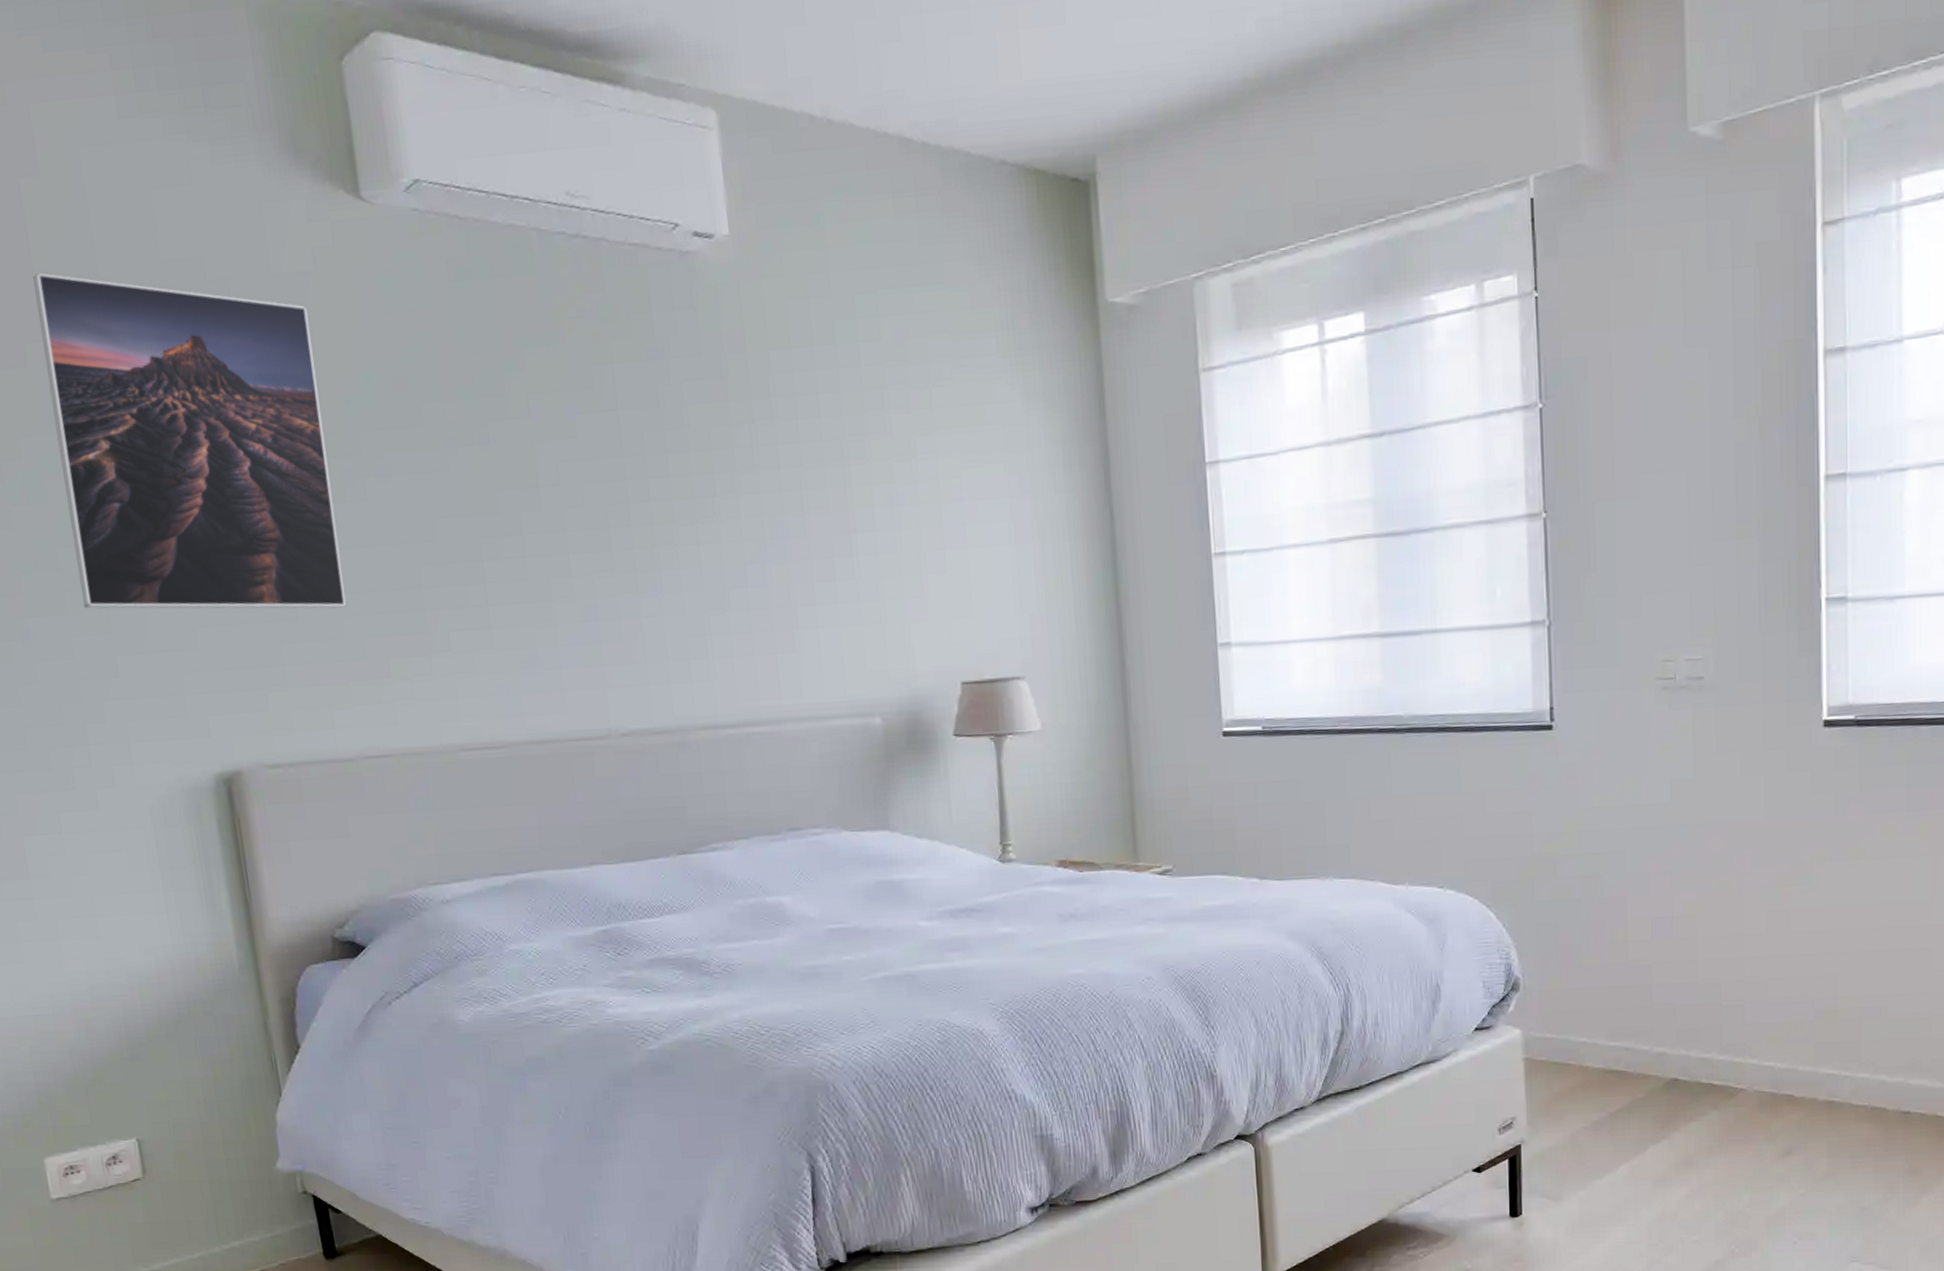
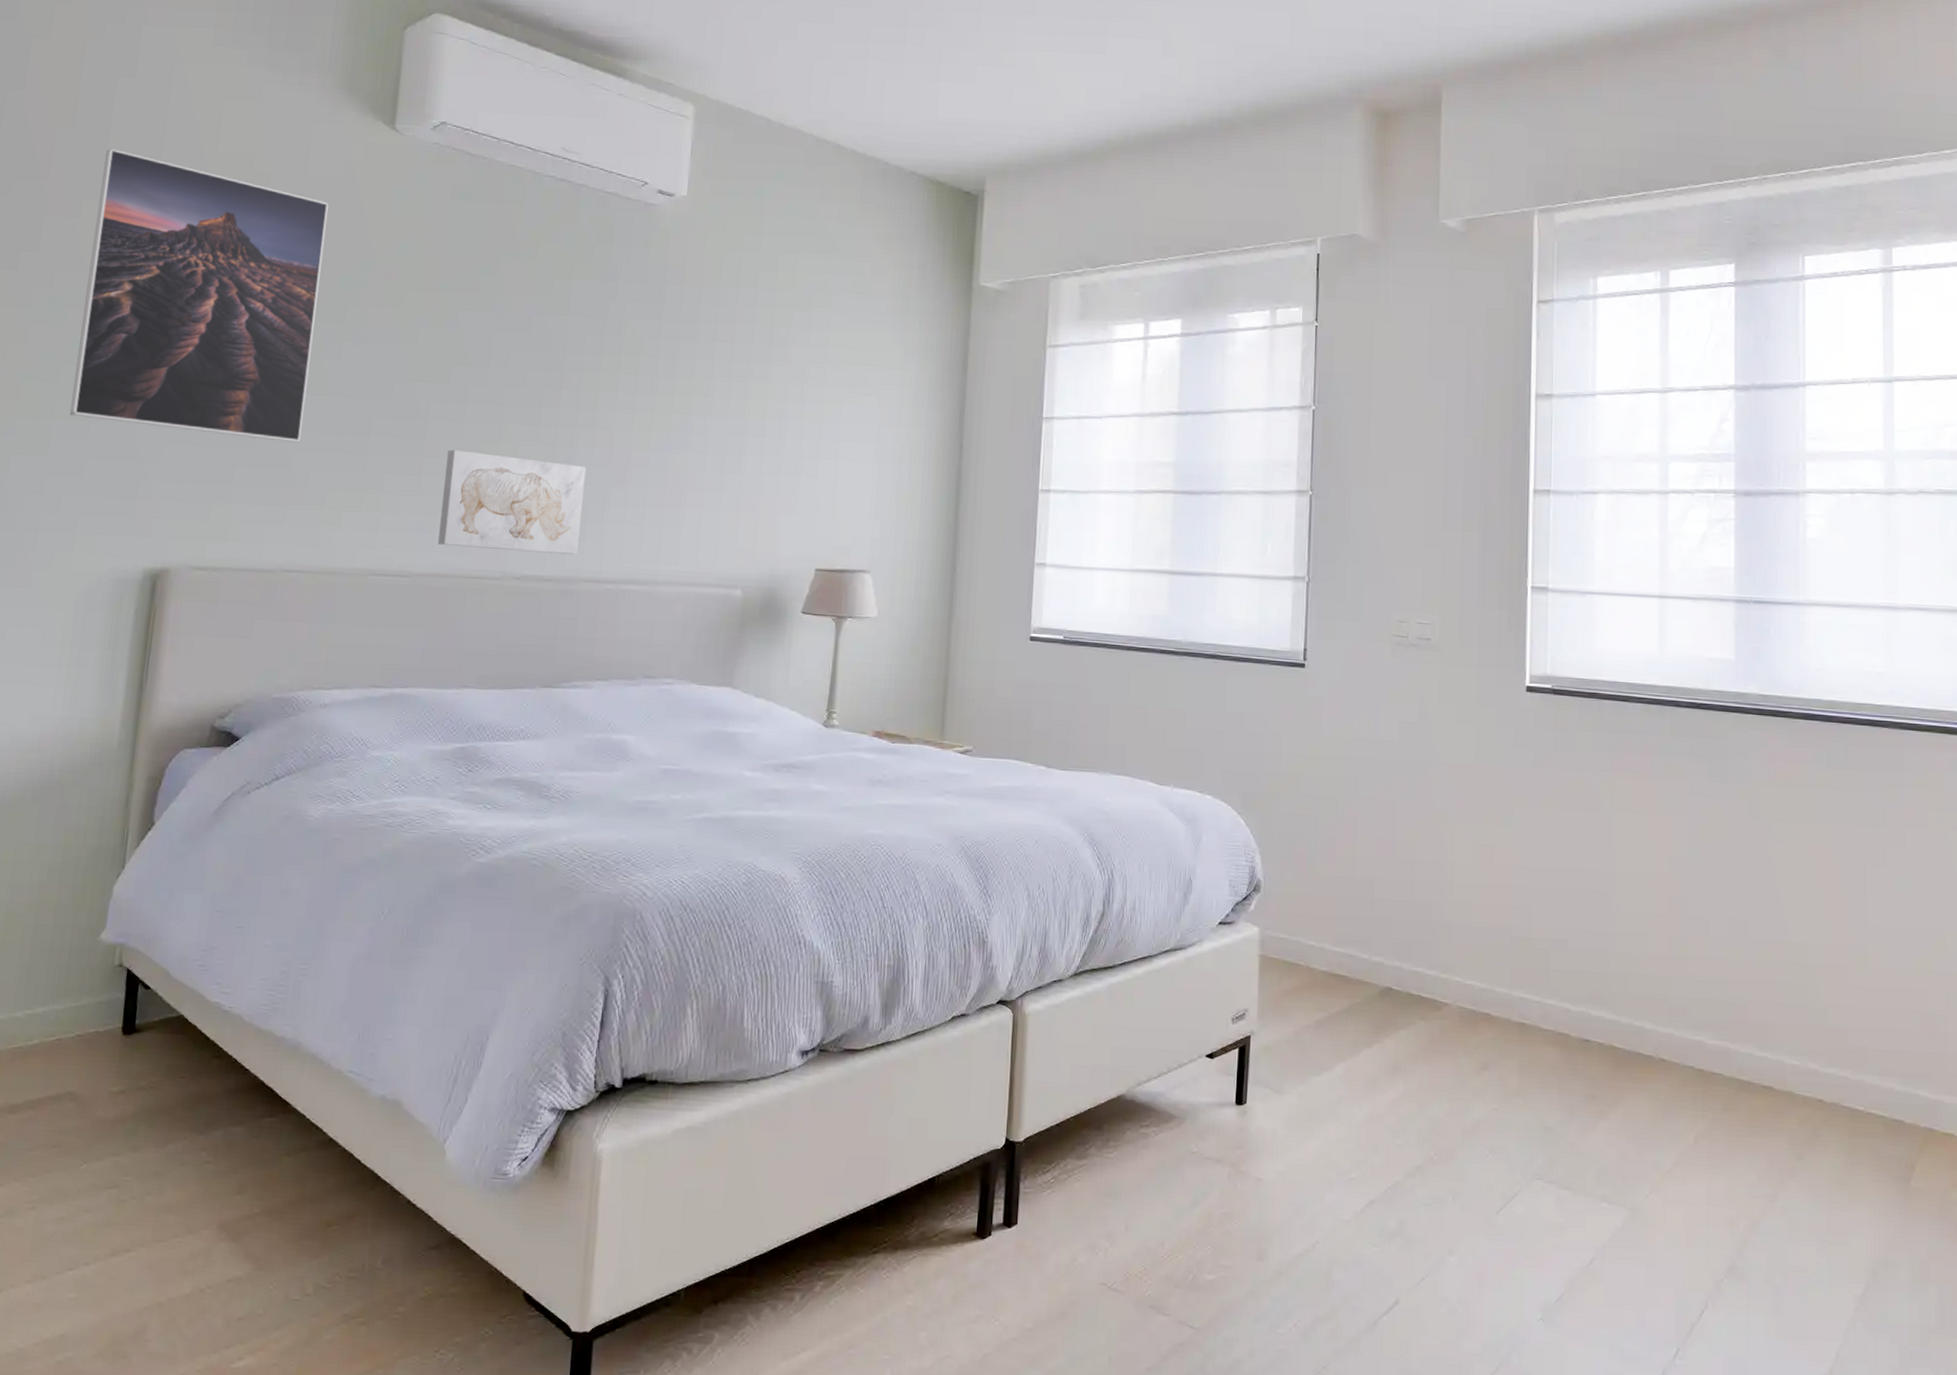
wall art: none [514,592,687,707] -> present [438,449,586,554]

